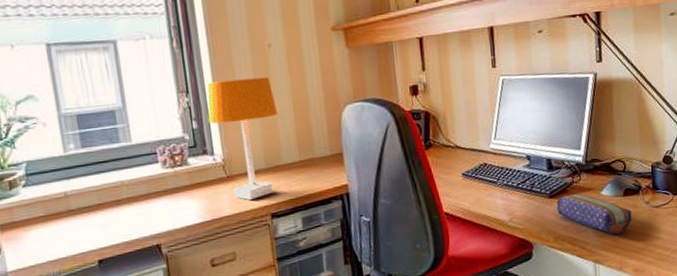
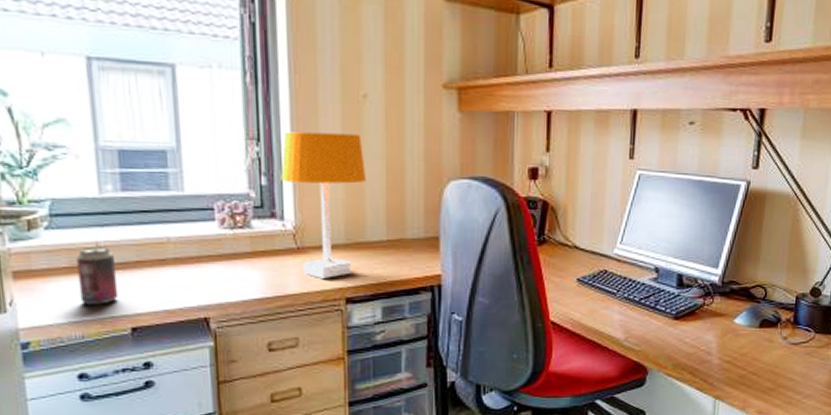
beverage can: none [50,195,86,246] -> present [76,247,119,305]
pencil case: present [556,193,632,235] -> none [680,318,766,370]

